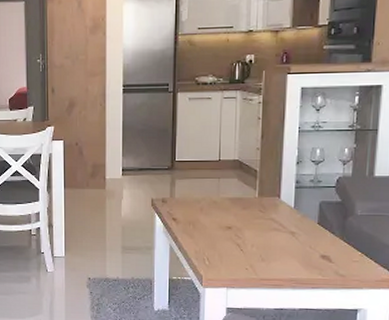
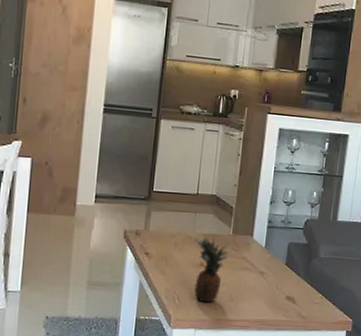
fruit: none [219,200,256,263] -> present [194,236,230,303]

